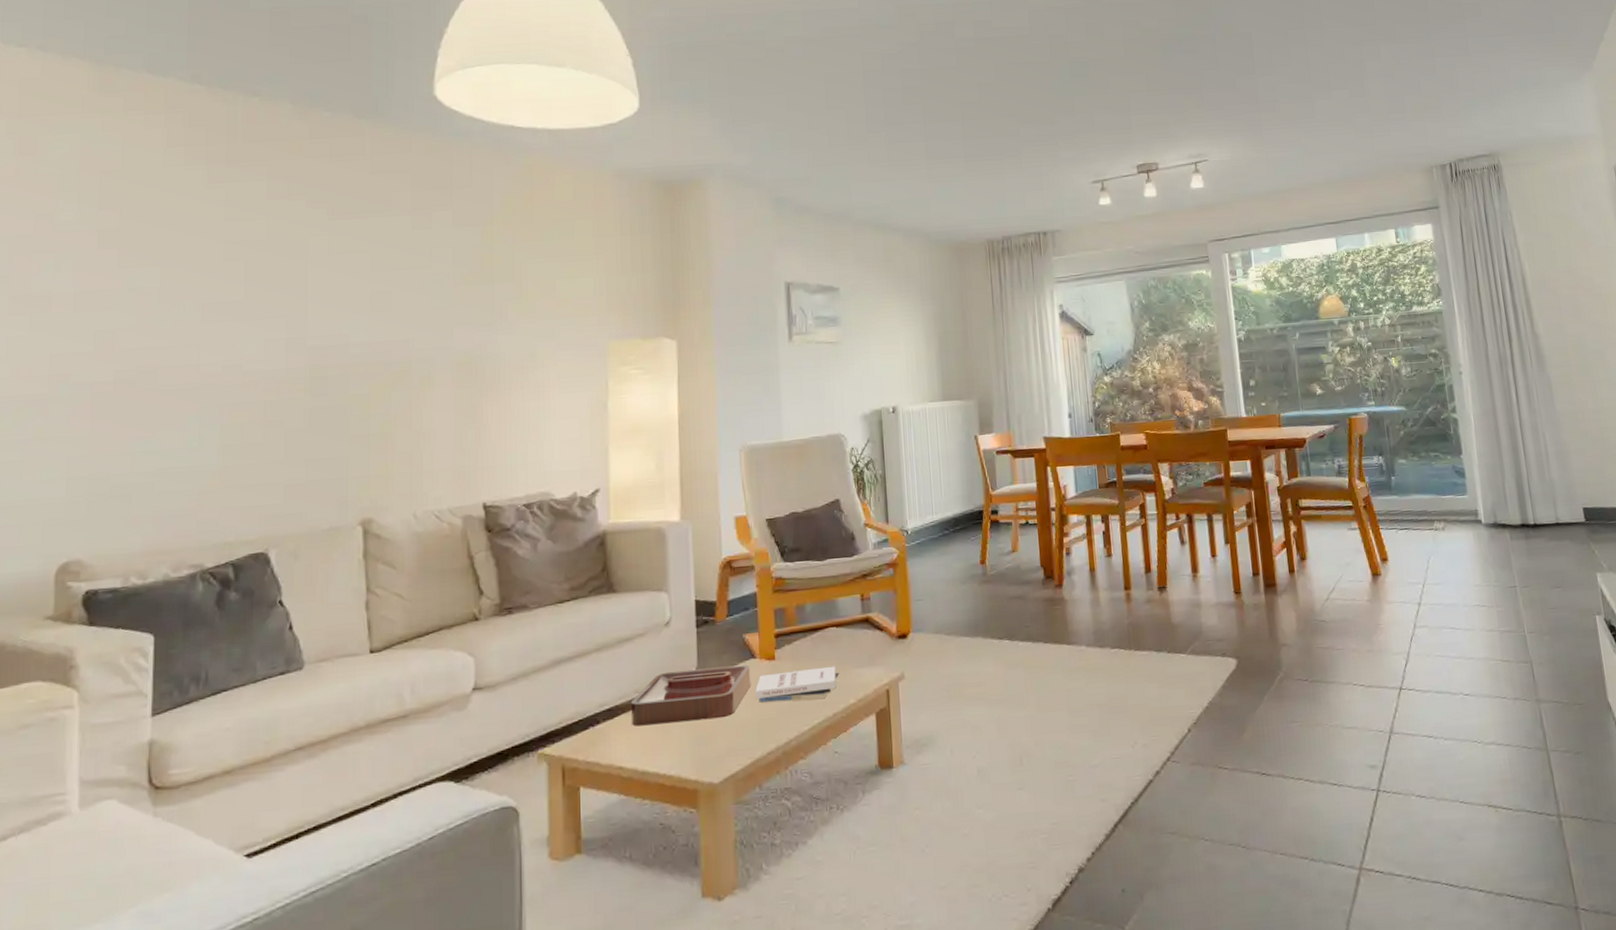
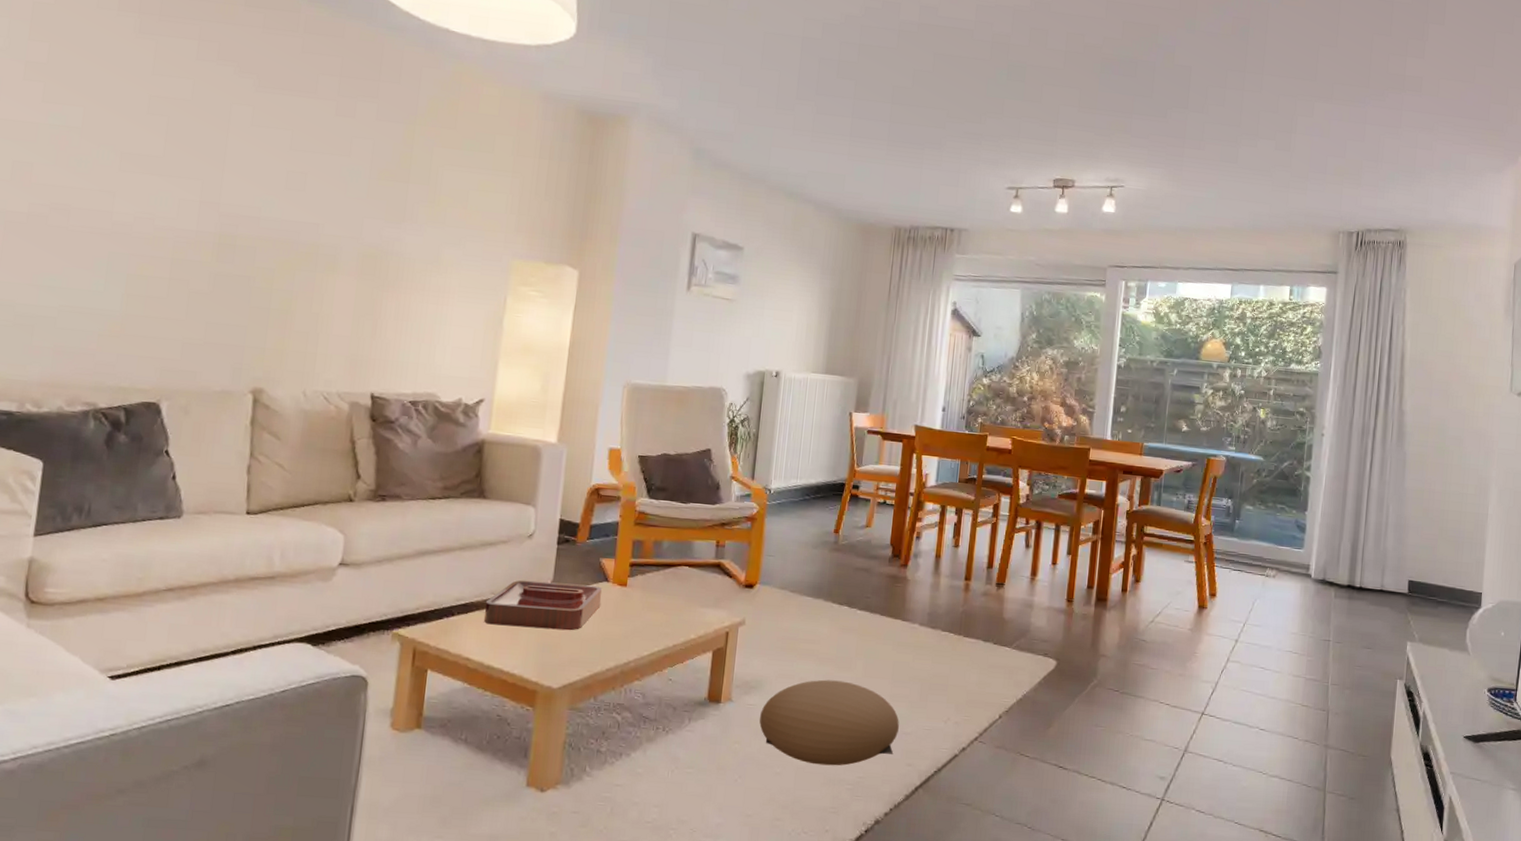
books: present [755,666,840,703] -> none [603,598,685,630]
pouf: none [937,721,1086,818] -> present [759,679,899,766]

